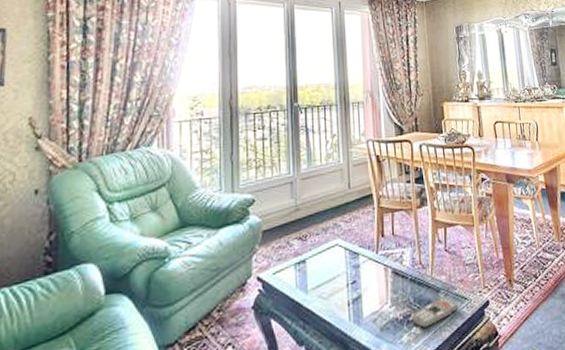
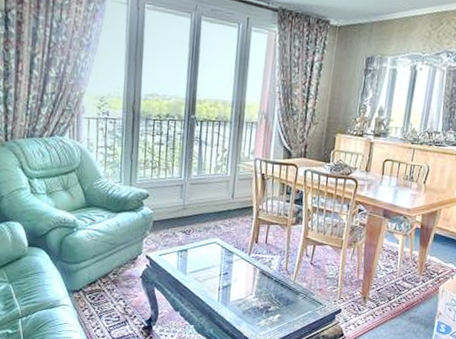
remote control: present [412,296,459,329] -> none [271,298,314,319]

